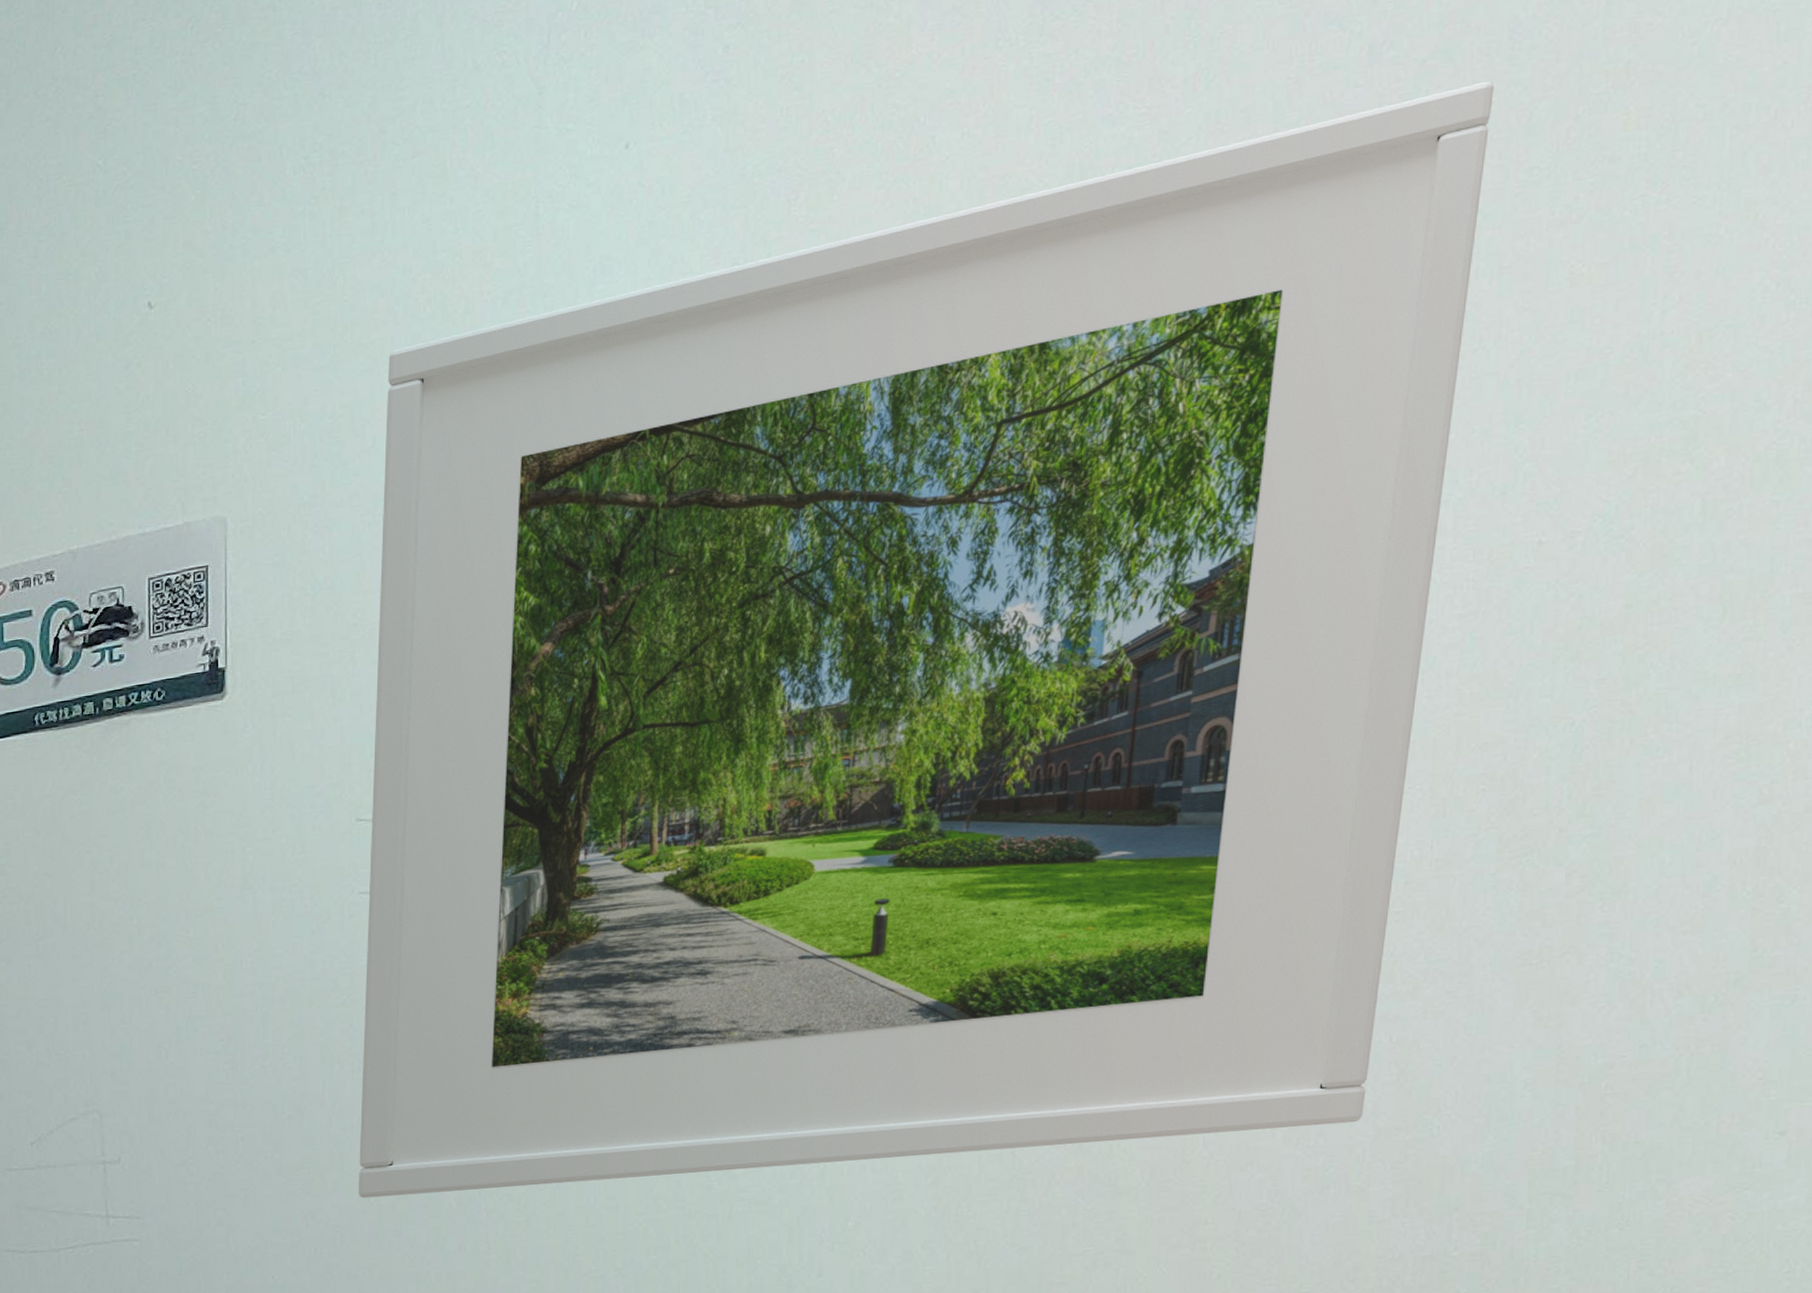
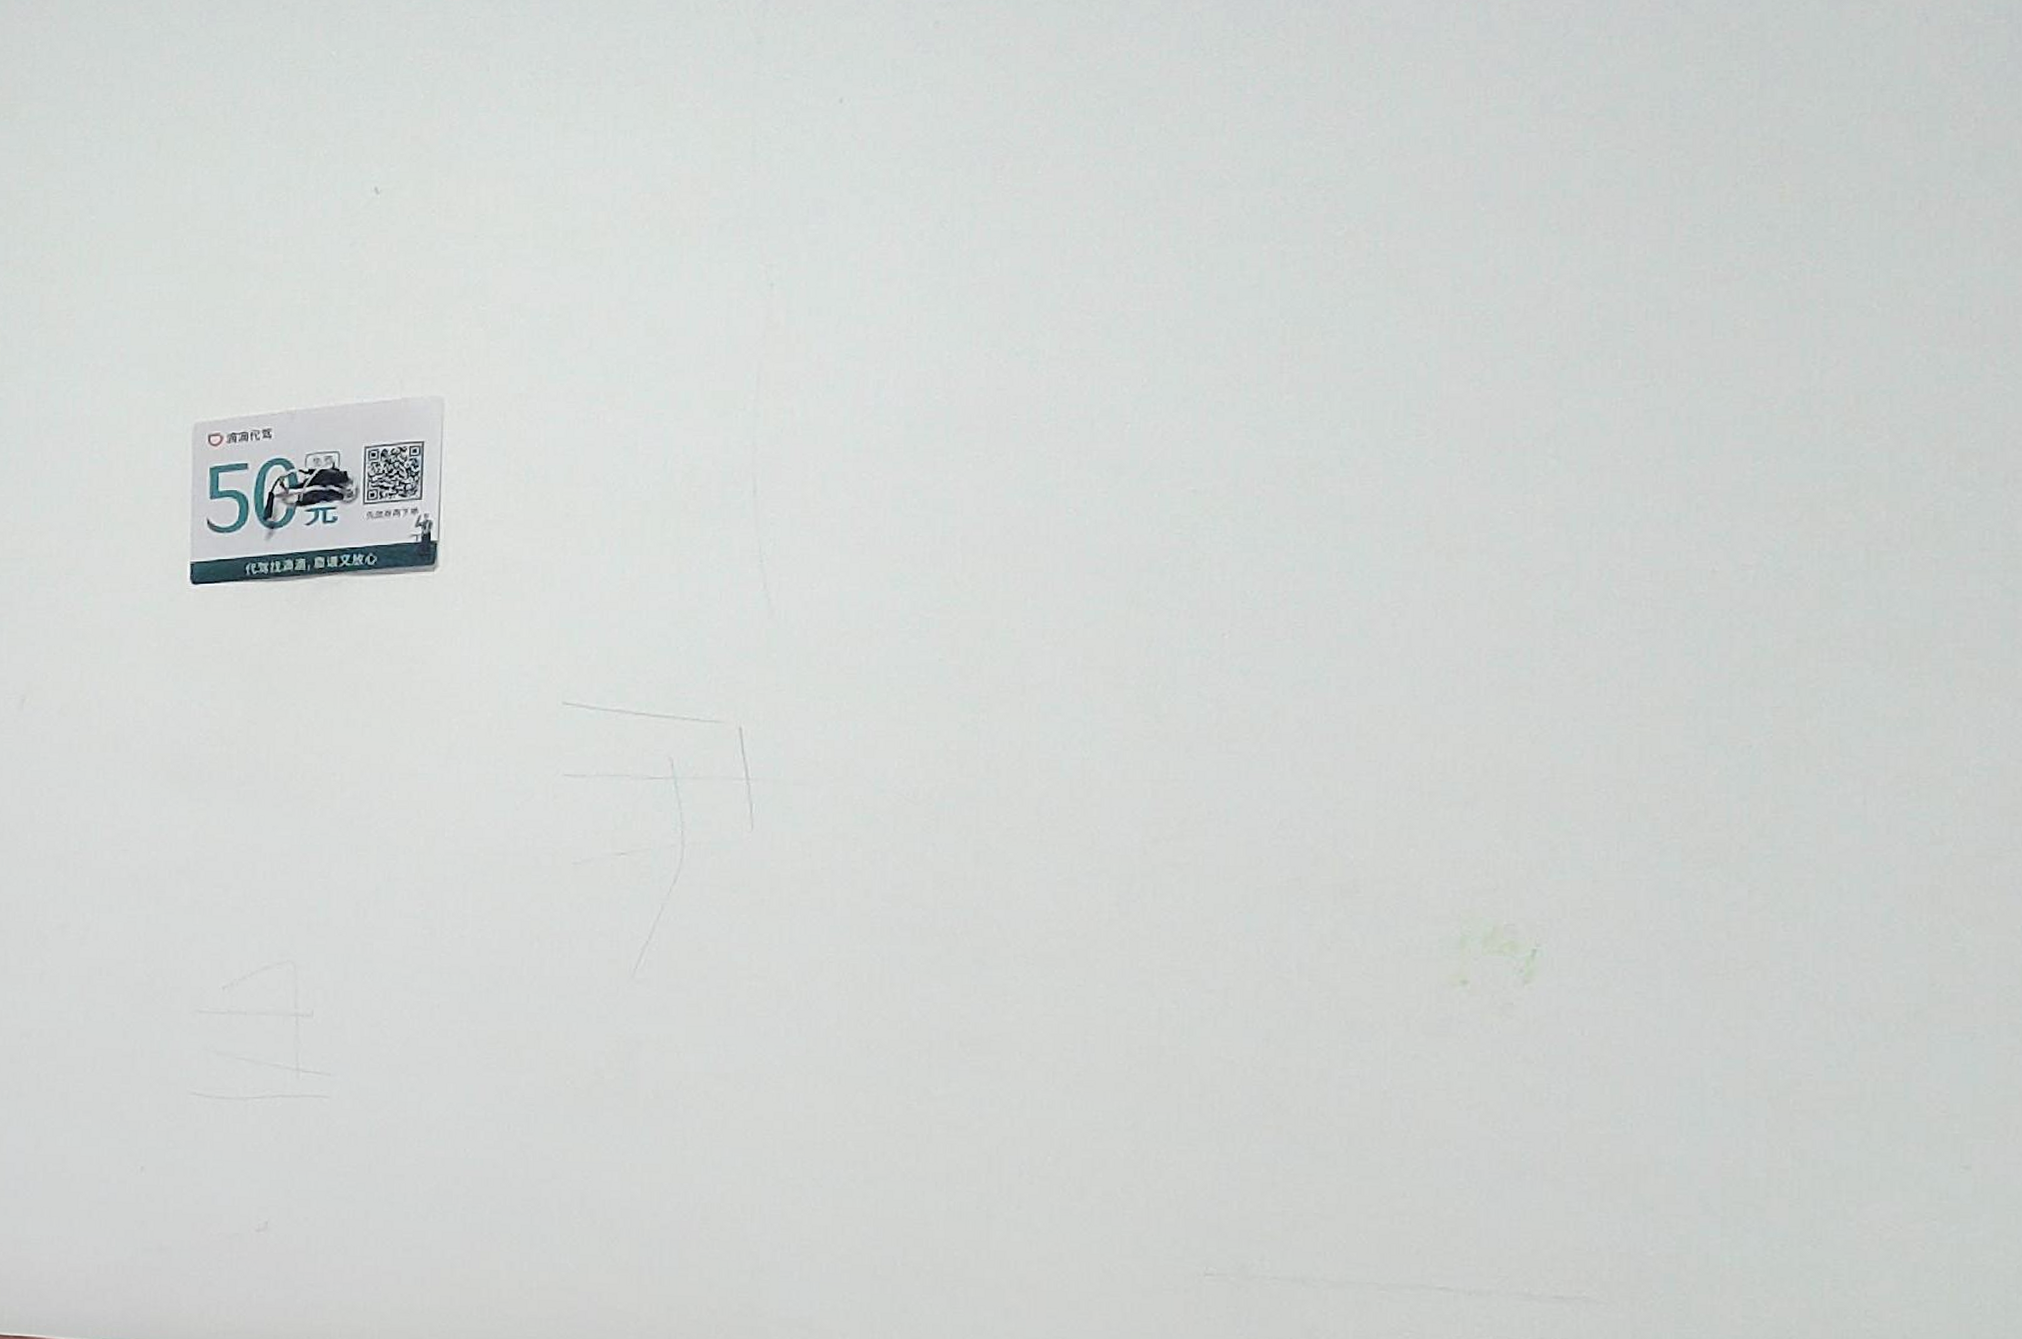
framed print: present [358,81,1494,1199] -> none [554,142,1658,1112]

